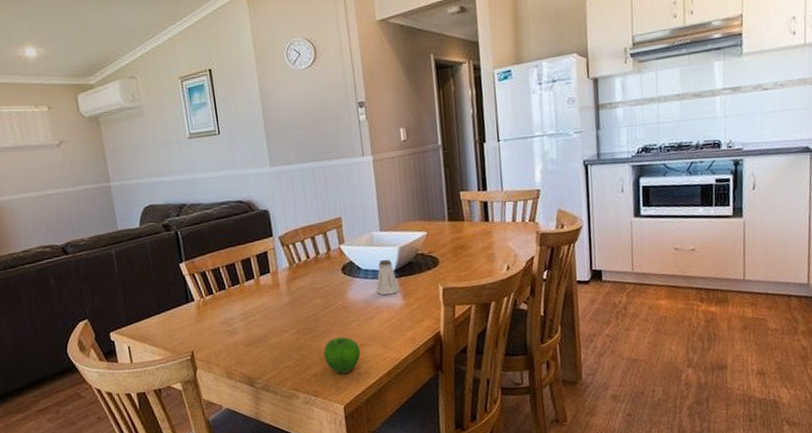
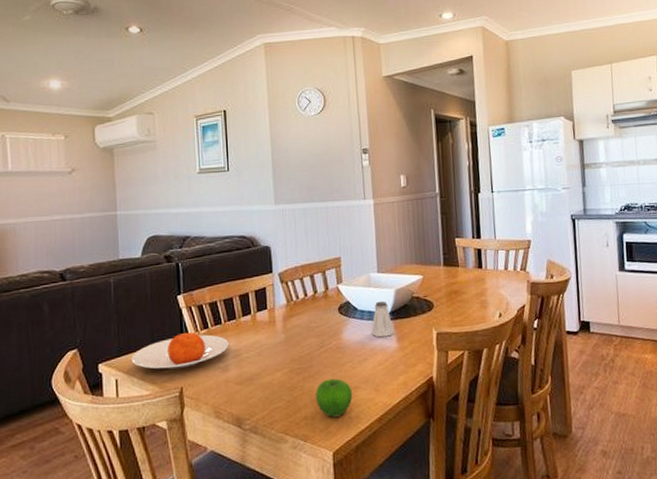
plate: none [141,298,235,335] -> present [131,332,229,370]

